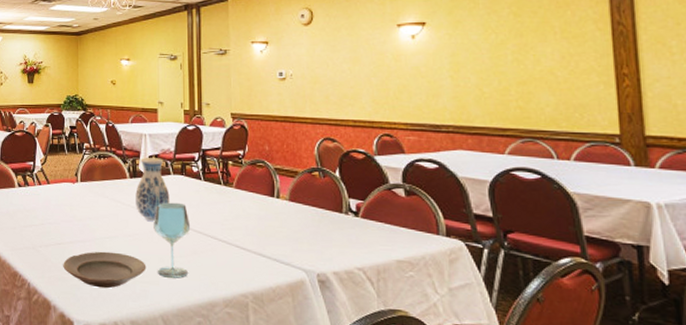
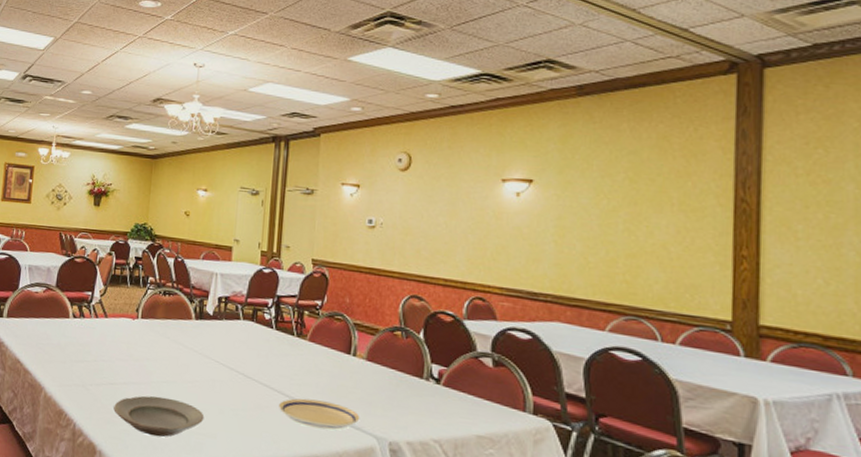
vase: present [135,158,170,221] -> none [199,299,237,368]
wine glass: present [153,202,191,278] -> none [216,349,257,433]
plate: none [214,241,289,268] -> present [279,398,360,431]

